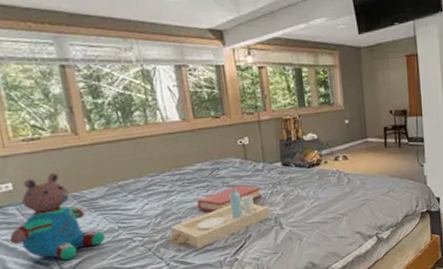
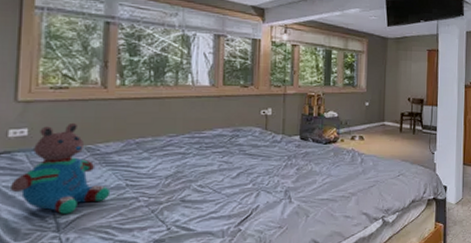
serving tray: present [169,188,271,249] -> none [175,157,281,215]
hardback book: present [197,185,263,212] -> none [210,154,277,179]

